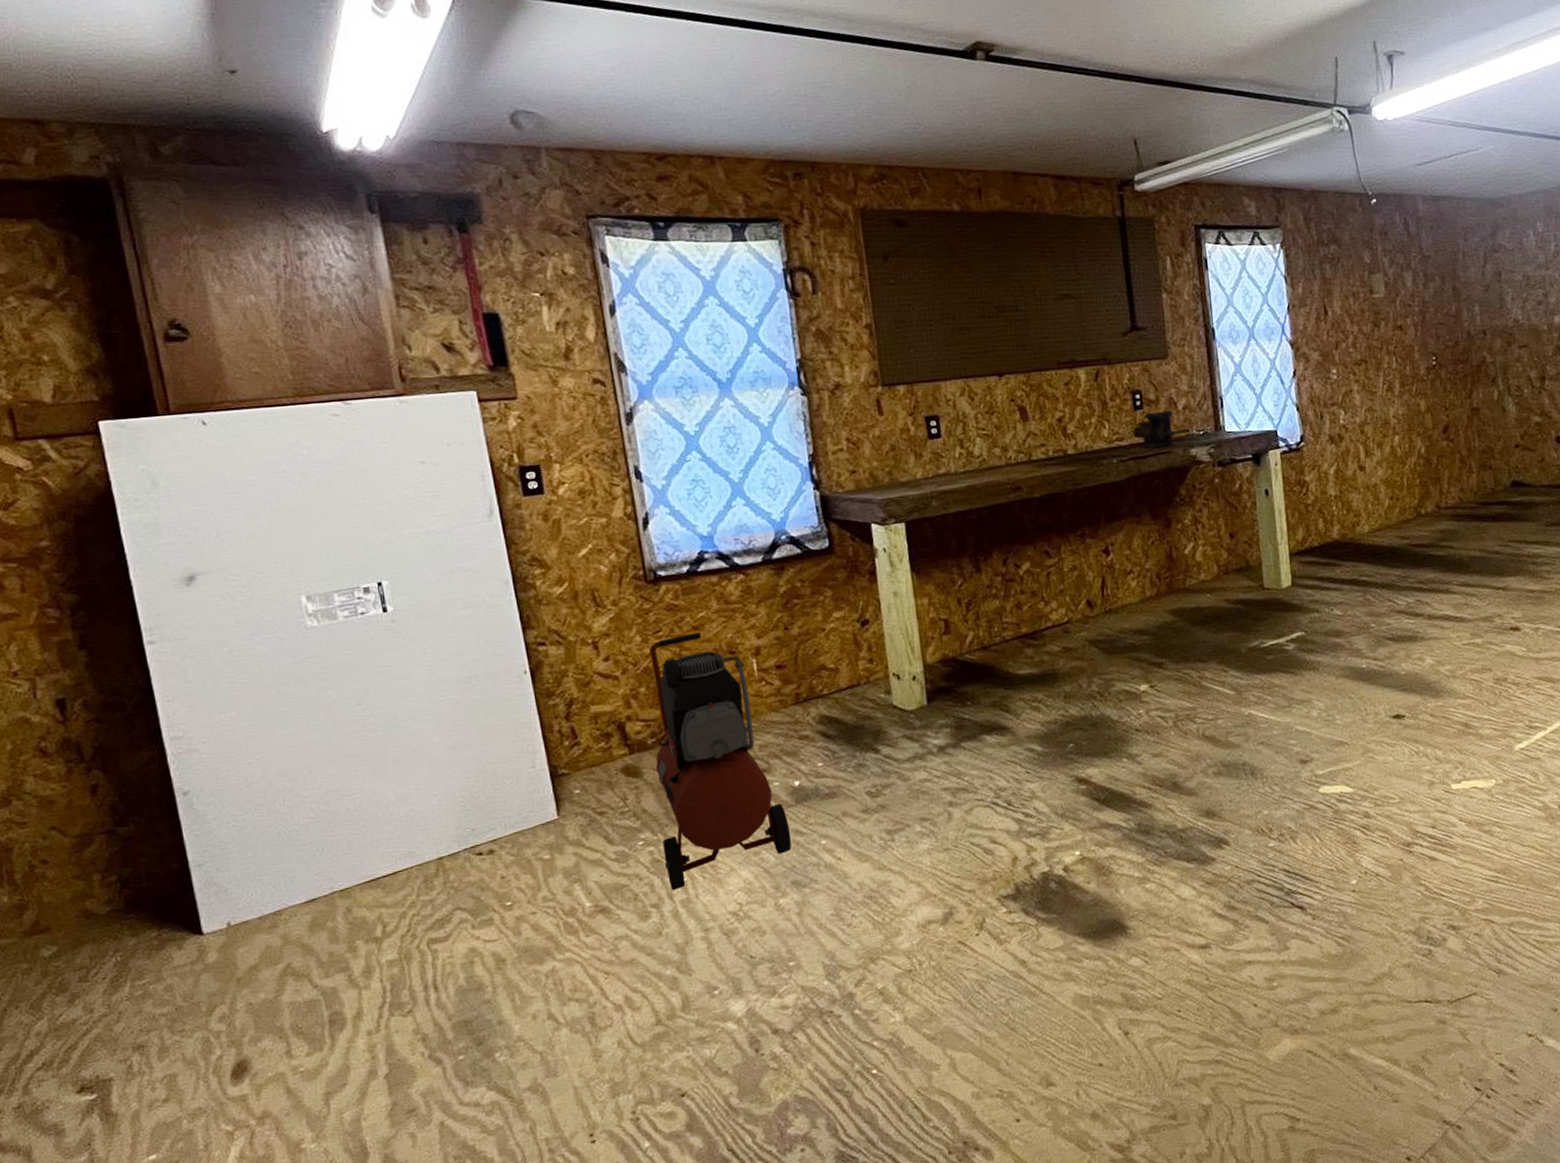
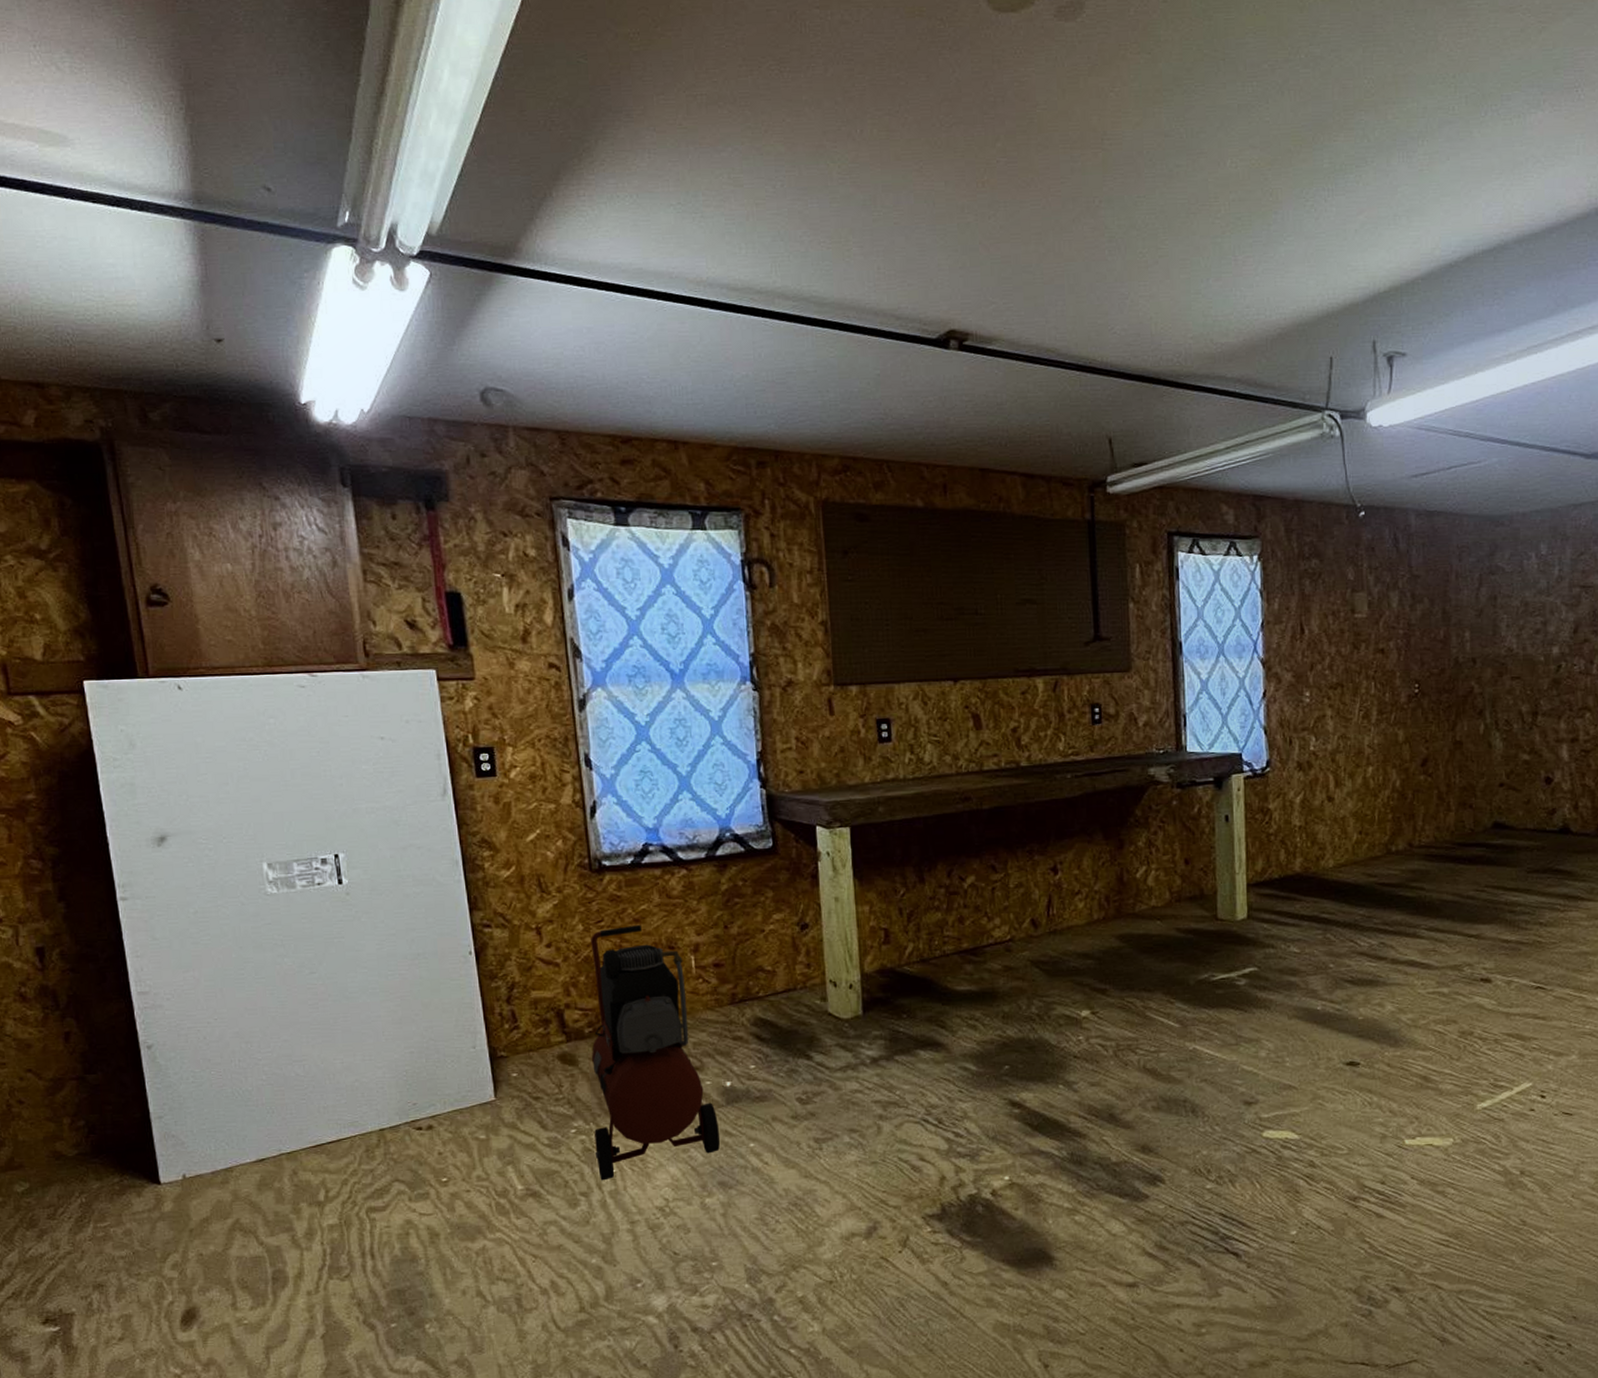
bench vise: present [1133,410,1190,449] -> none [1090,726,1149,766]

